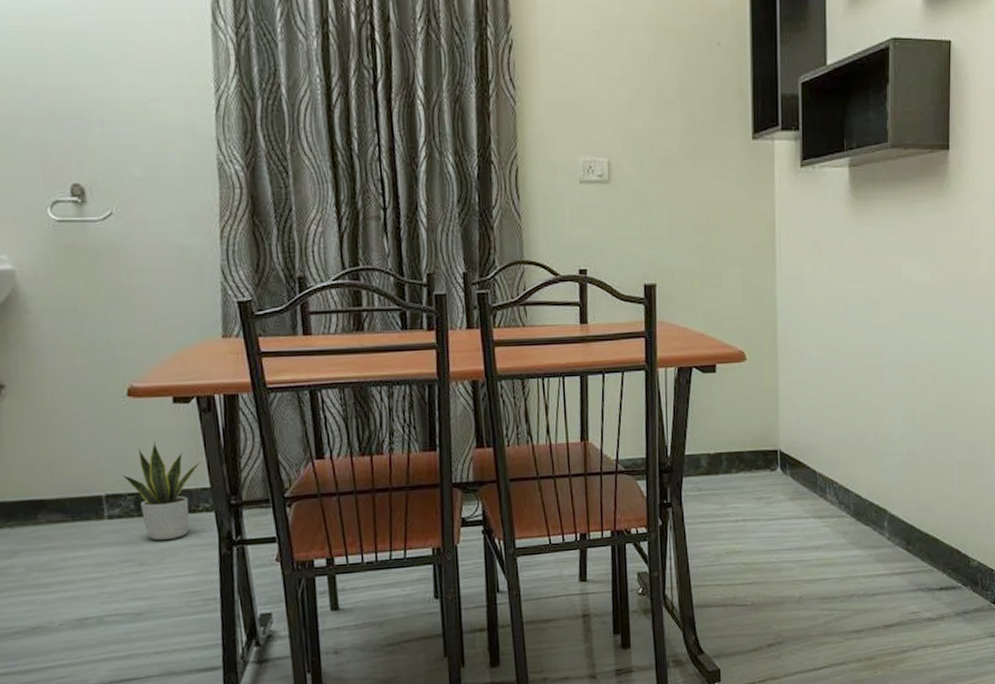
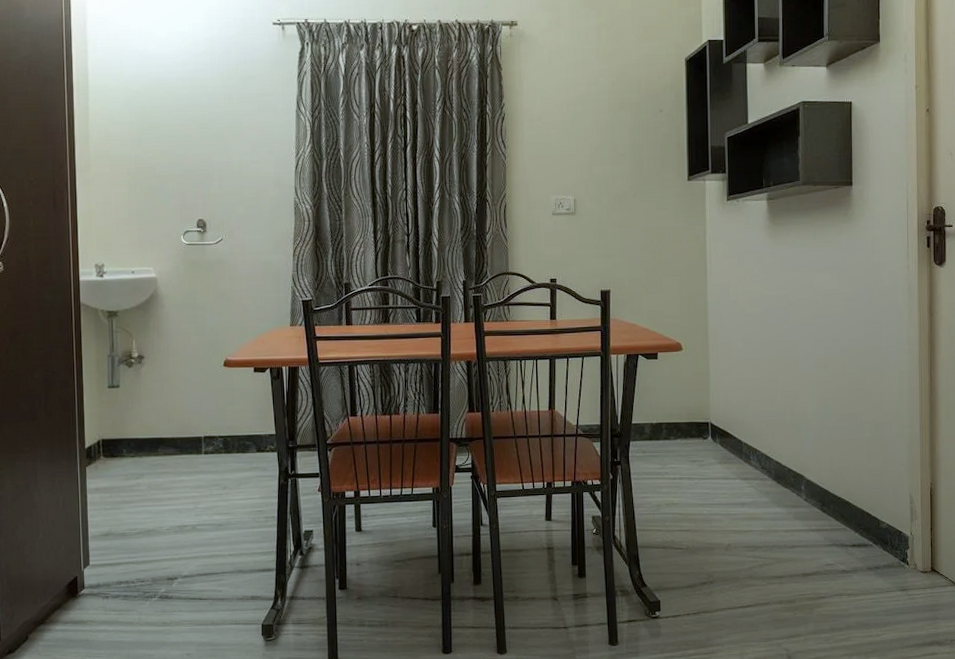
potted plant: present [122,441,200,540] -> none [216,399,269,471]

